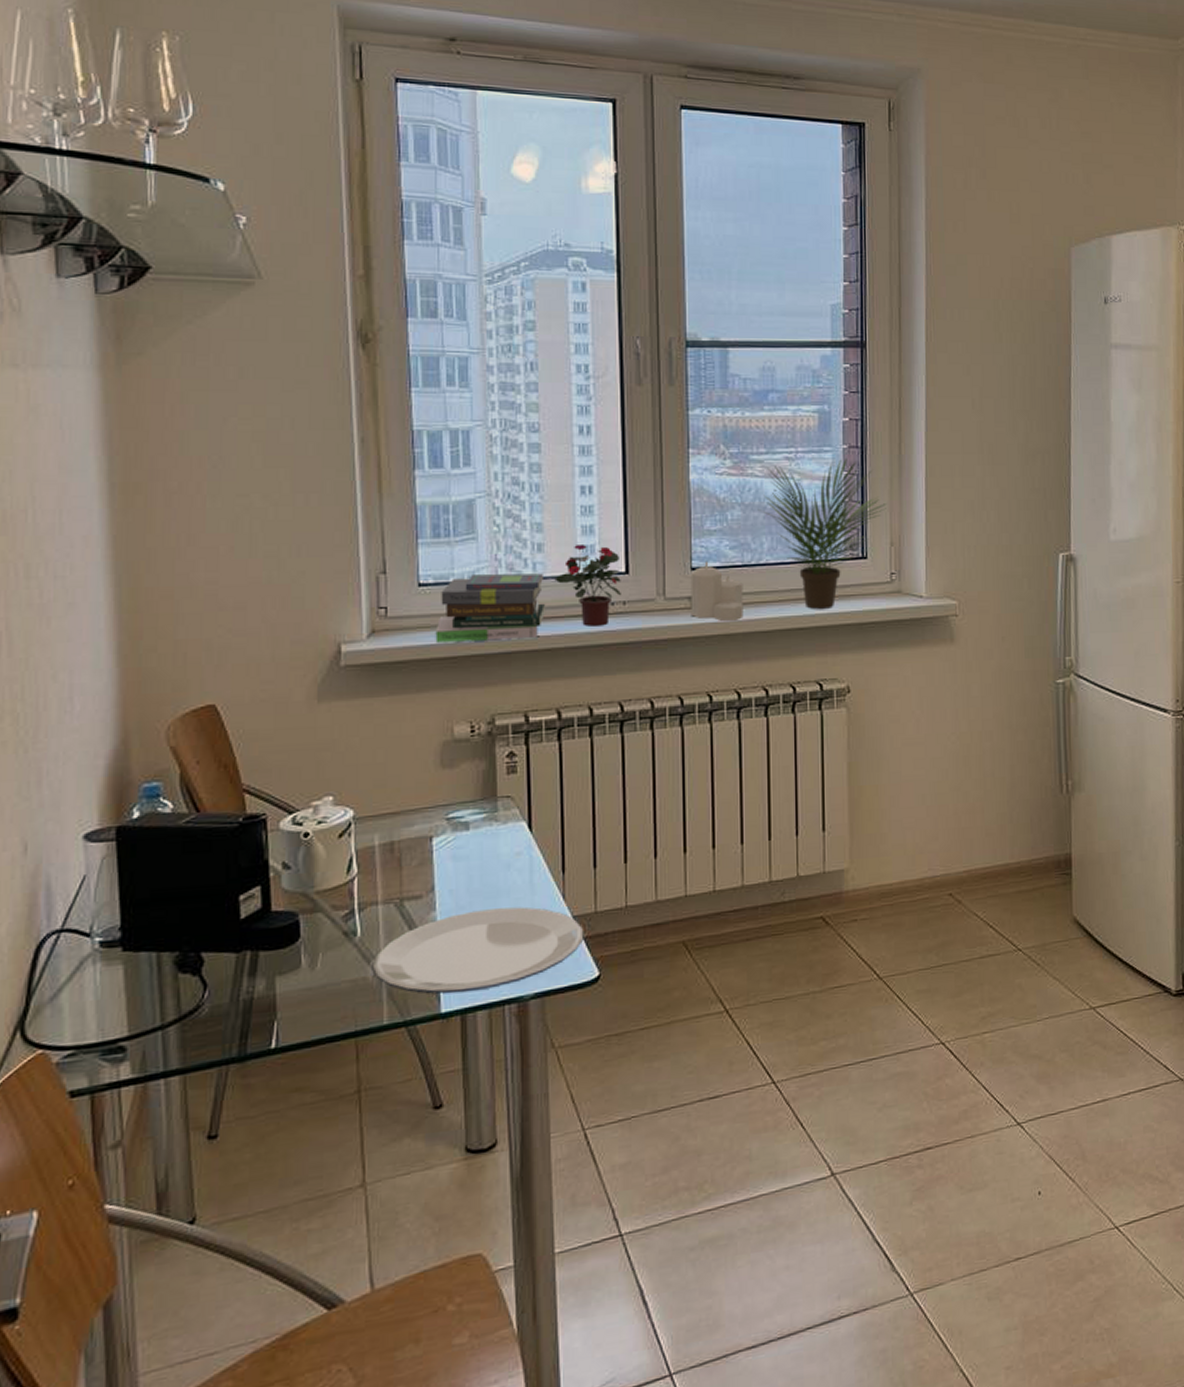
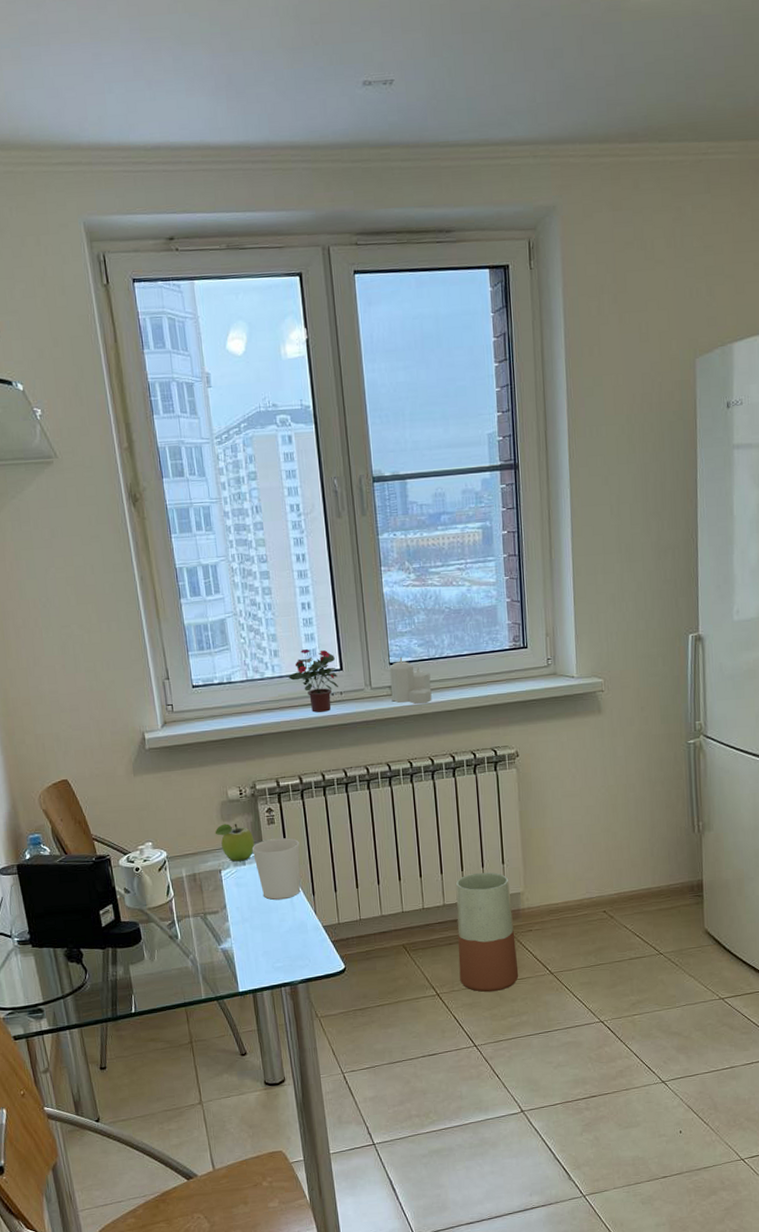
plate: present [372,906,584,994] -> none [190,919,332,979]
fruit: none [429,771,485,825] -> present [215,823,255,862]
books: present [435,573,546,642] -> none [208,673,285,729]
dixie cup: none [482,792,549,880] -> present [252,838,301,901]
potted plant: present [757,457,886,610] -> none [438,565,542,692]
vase: none [757,841,837,1006] -> present [455,872,519,992]

